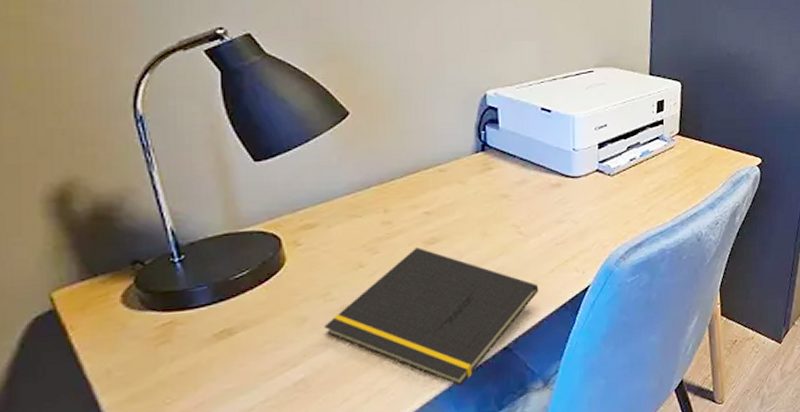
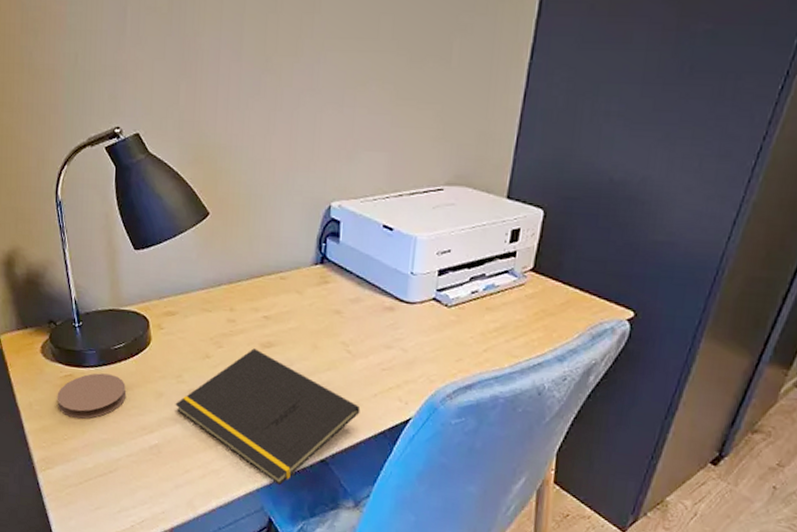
coaster: none [151,309,256,374] -> present [57,373,127,419]

